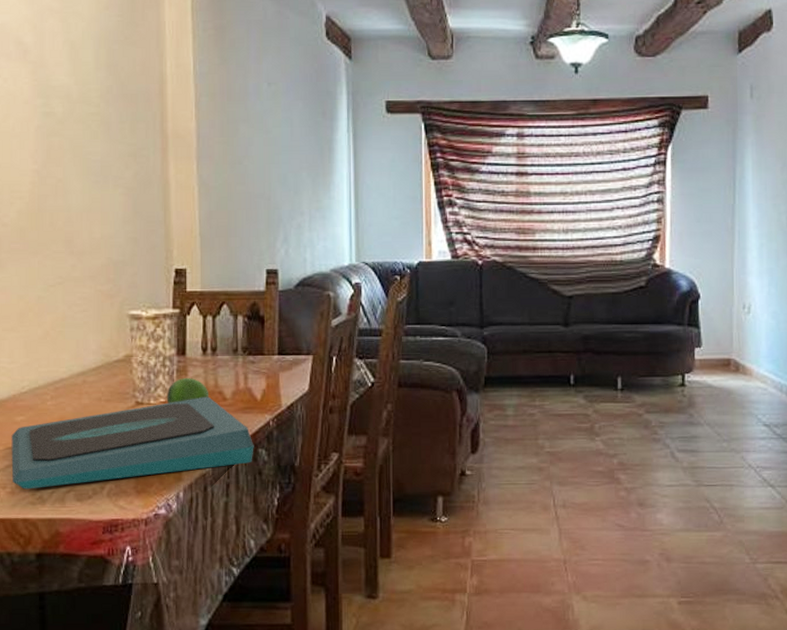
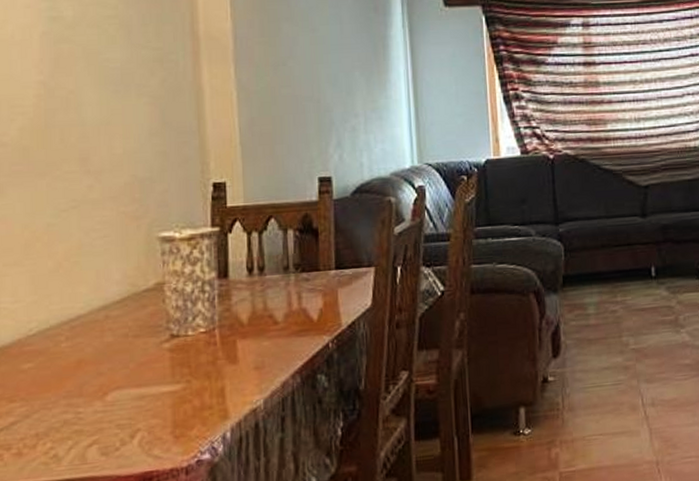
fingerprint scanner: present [11,396,254,490] -> none [16,321,312,449]
fruit: present [166,377,210,404] -> none [207,302,258,333]

